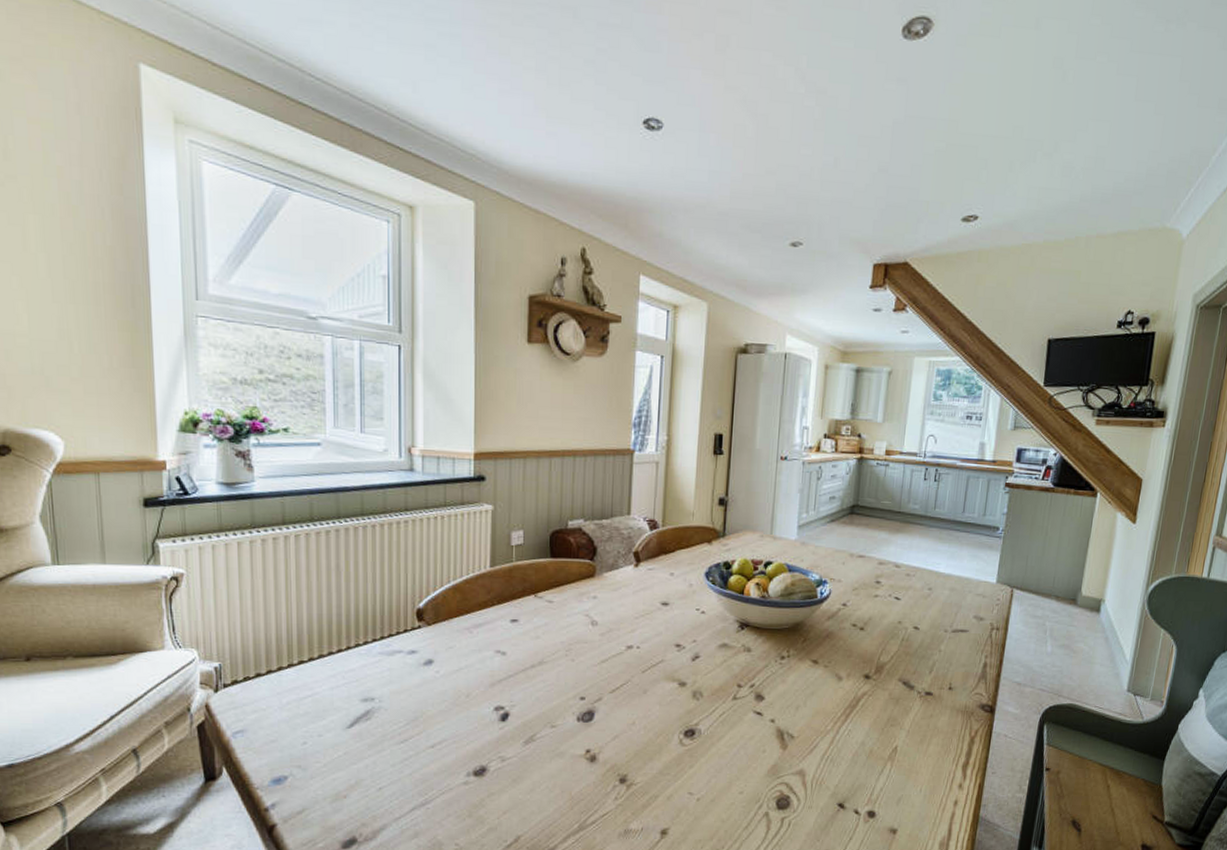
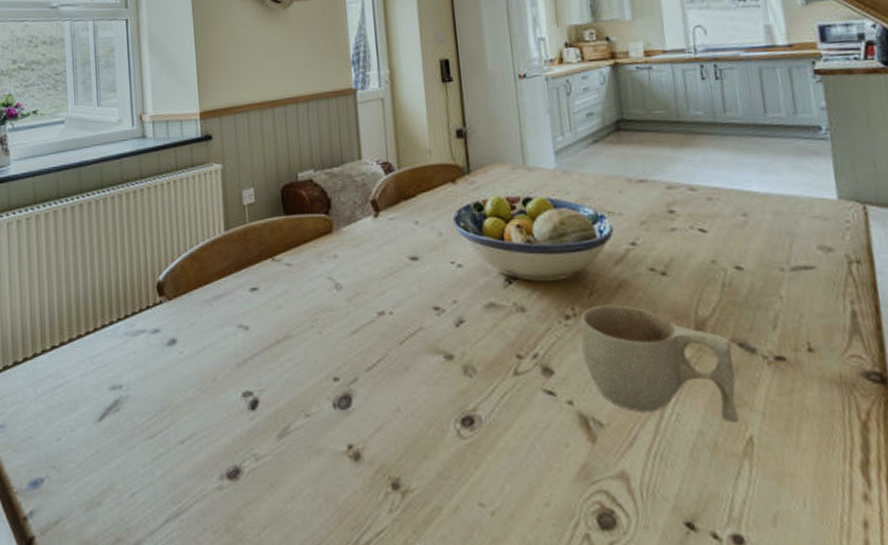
cup: none [789,650,899,737] -> present [579,305,739,422]

